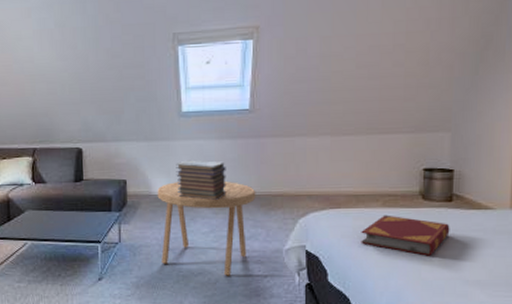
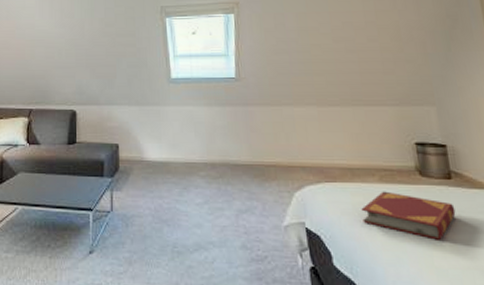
side table: present [157,182,256,276] -> none [149,148,249,254]
book stack: present [176,160,226,201] -> none [167,126,219,170]

